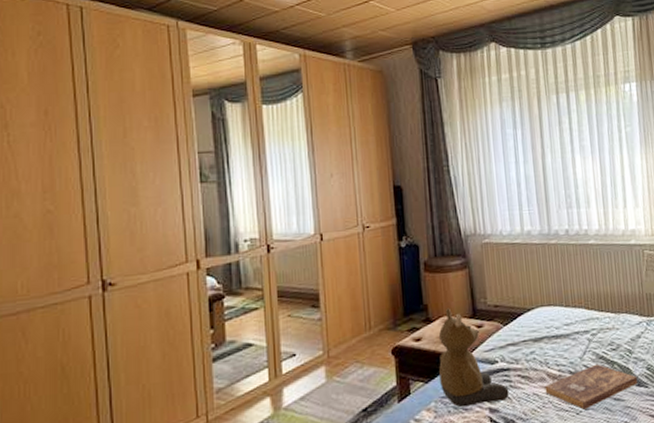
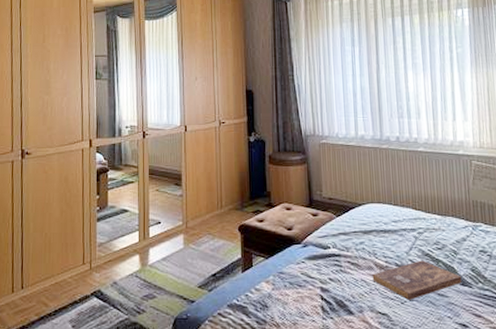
bear: present [439,308,509,408] -> none [278,196,339,284]

